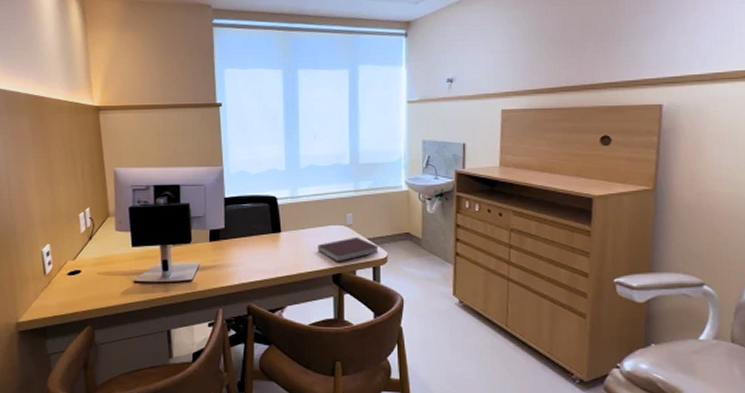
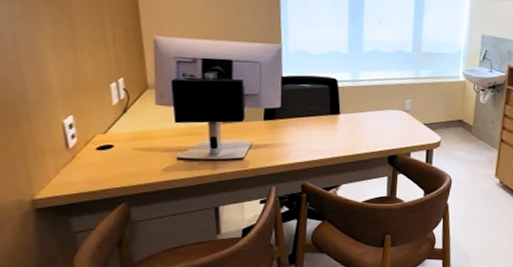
notebook: present [318,236,379,262] -> none [375,121,433,145]

